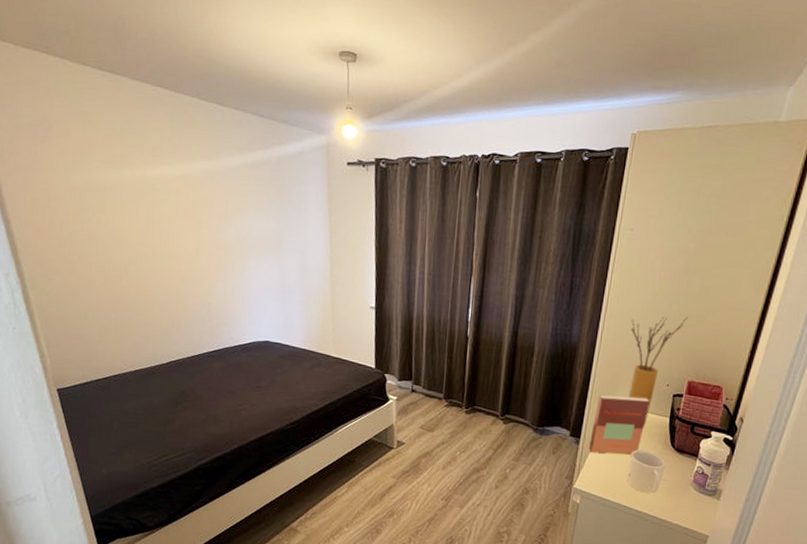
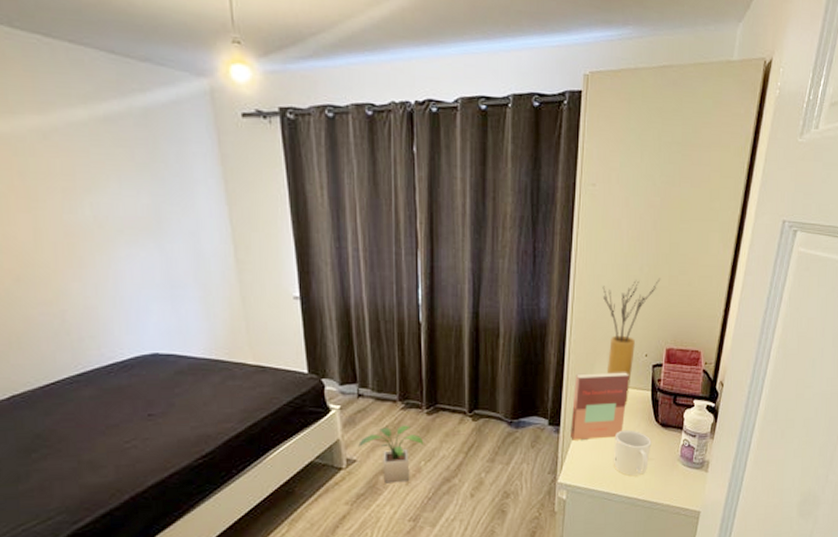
potted plant: none [408,419,461,466] -> present [358,425,424,484]

